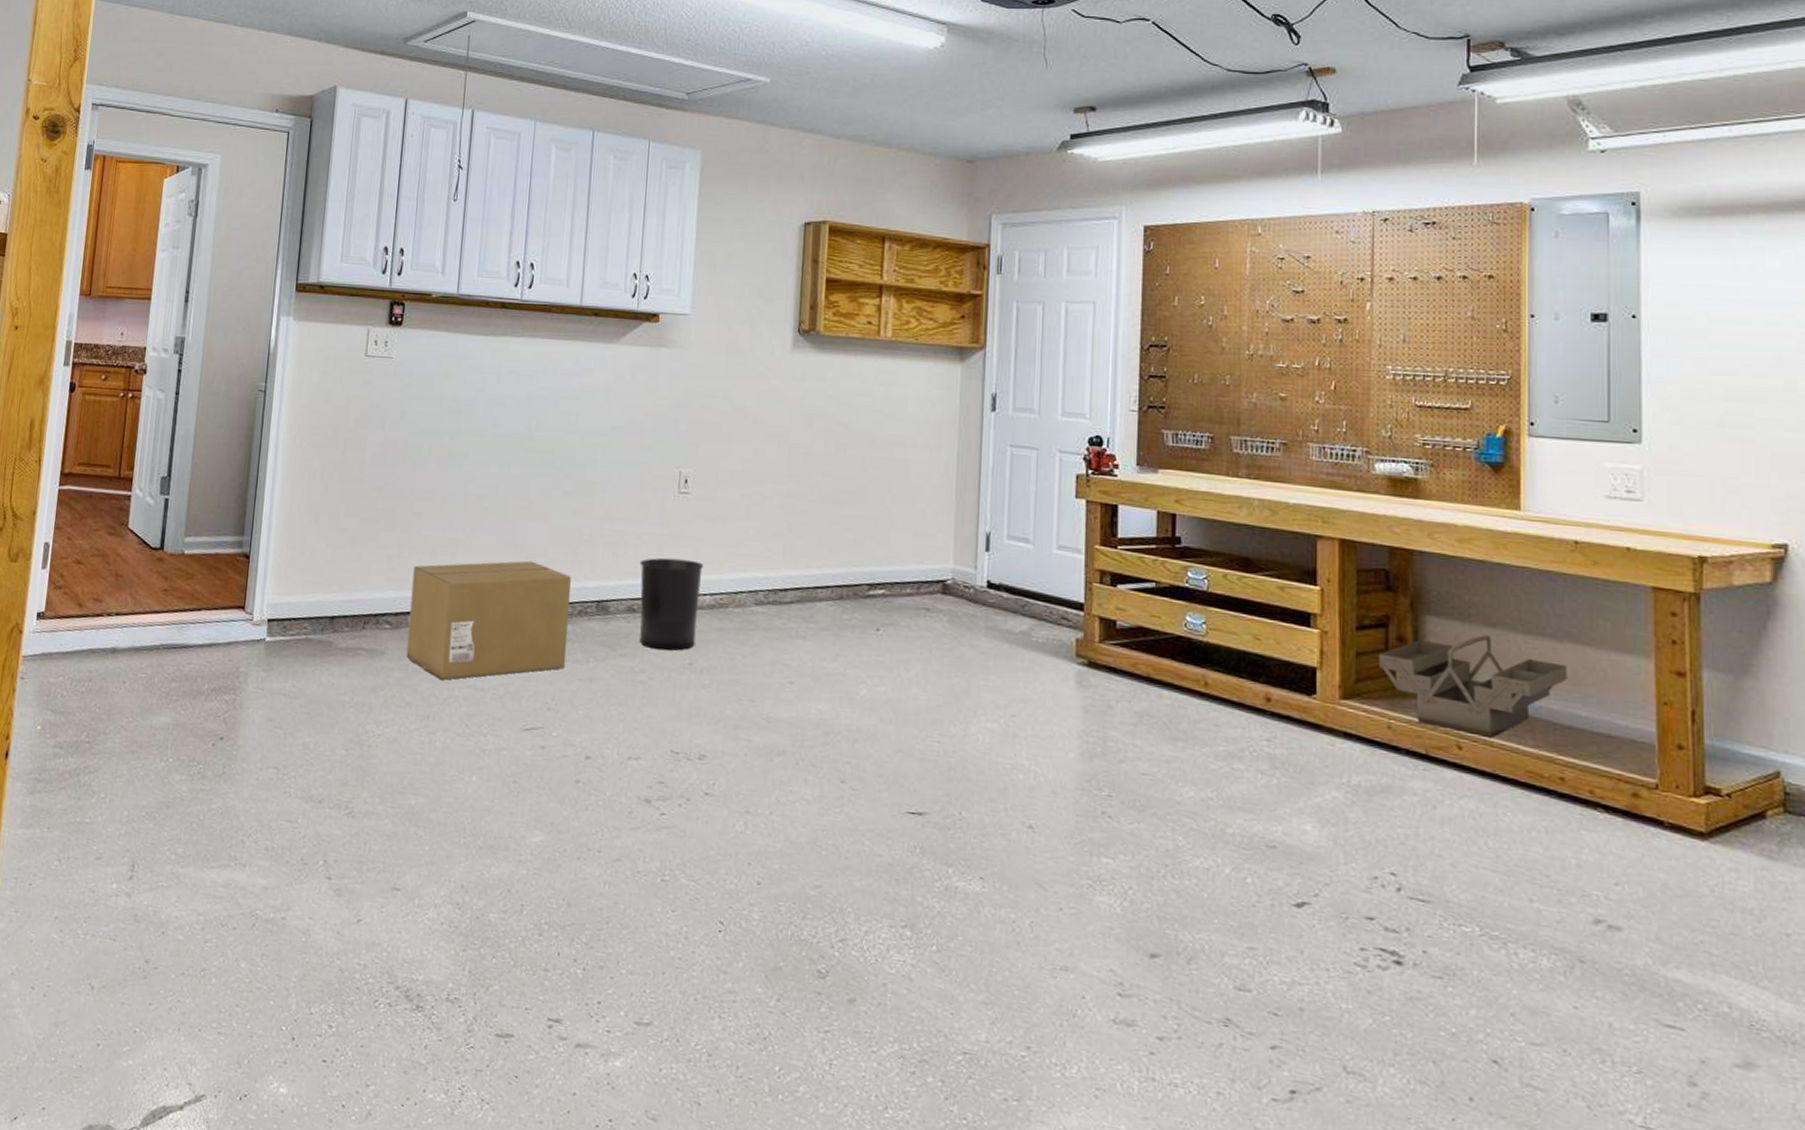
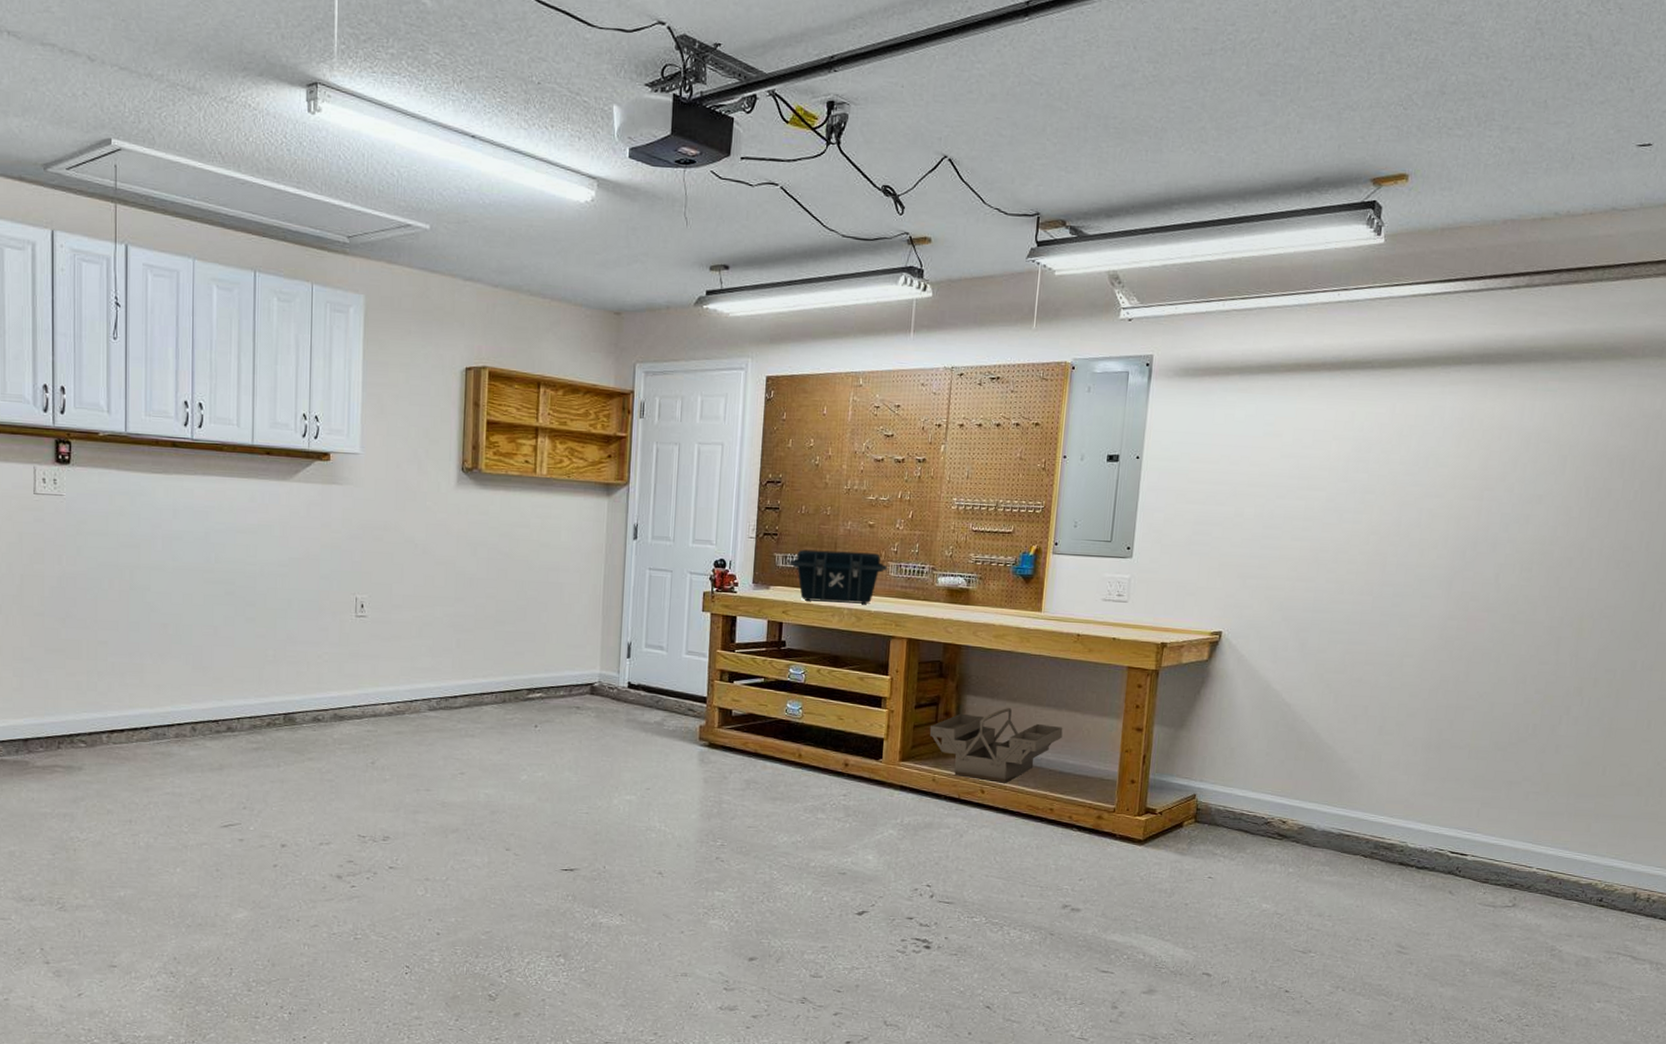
box: present [406,560,572,681] -> none [103,681,259,790]
waste bin: present [639,557,704,651] -> none [322,673,382,752]
toolbox: none [1182,425,1307,495] -> present [789,549,887,605]

